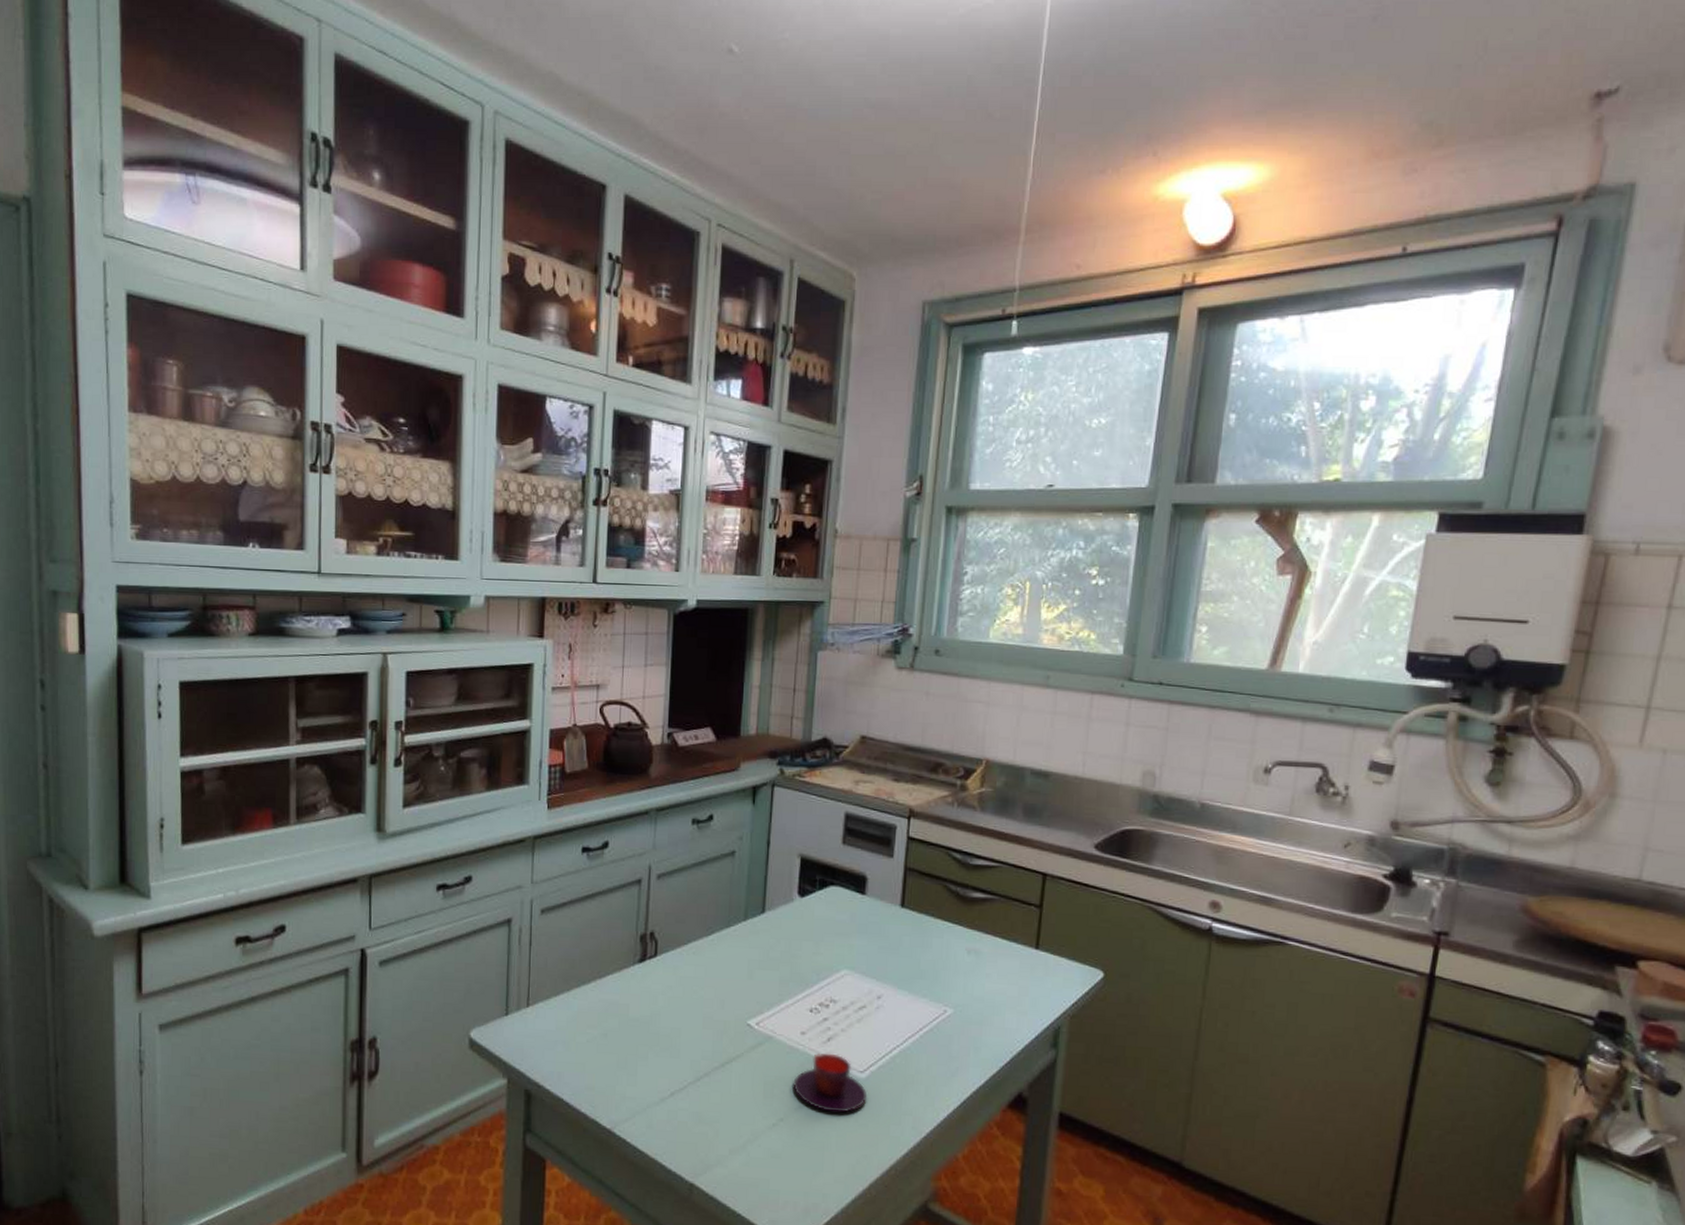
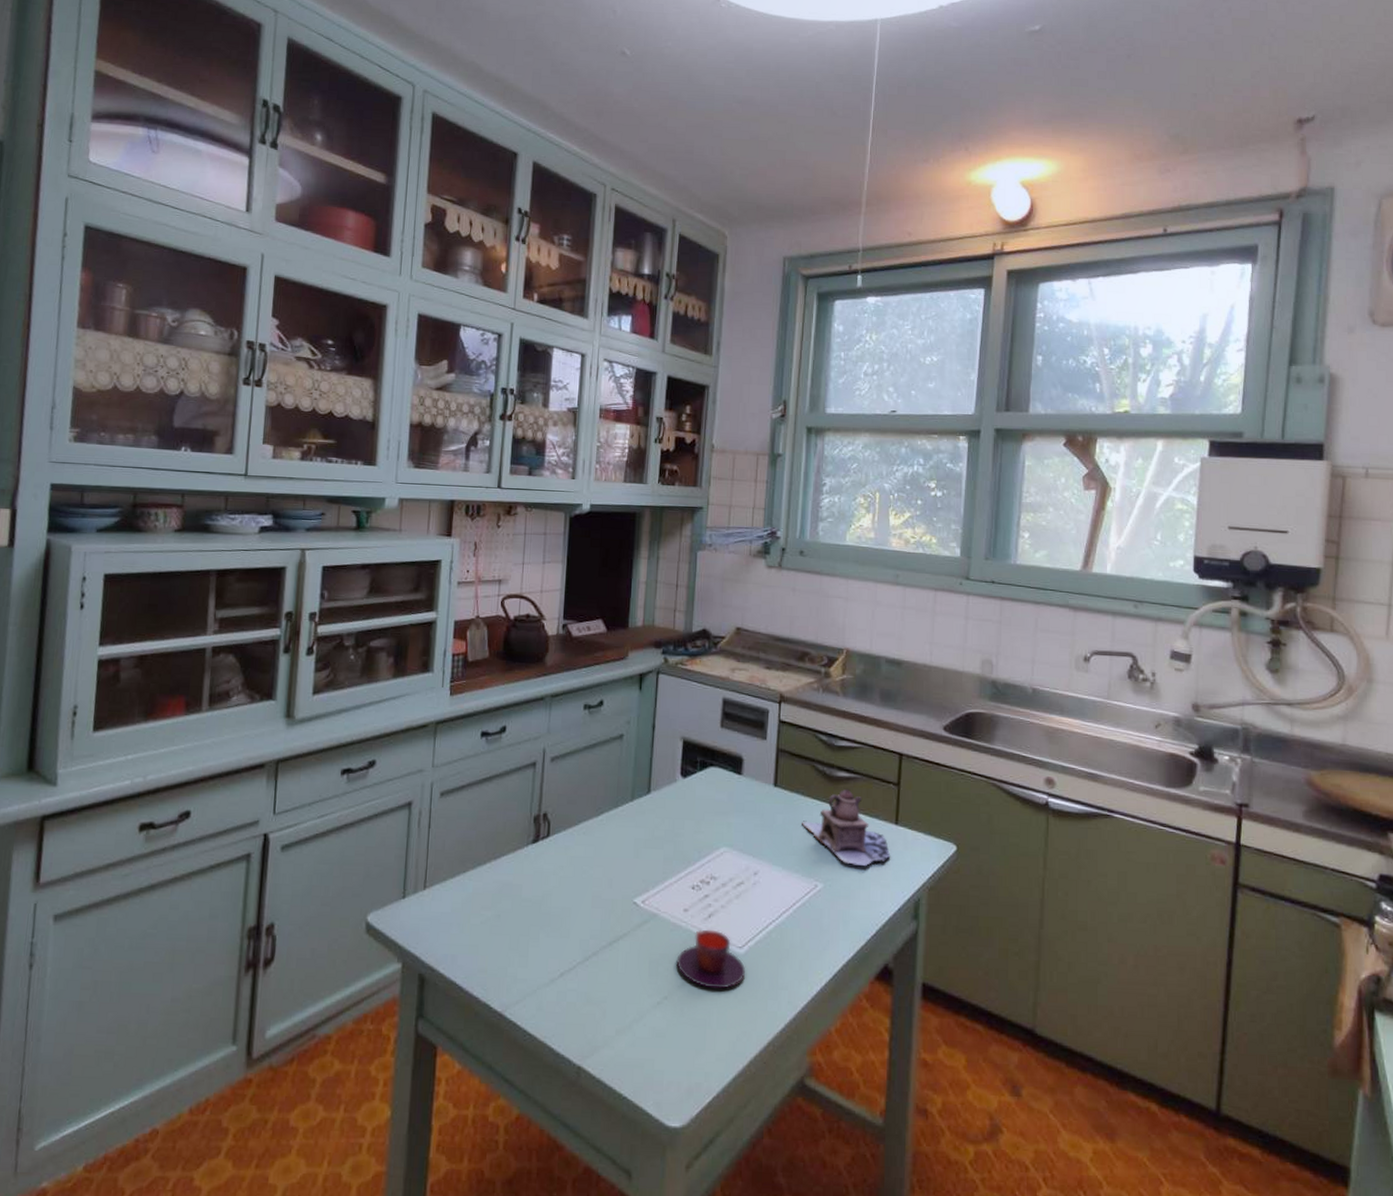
teapot: none [931,910,1030,993] -> present [802,788,891,867]

